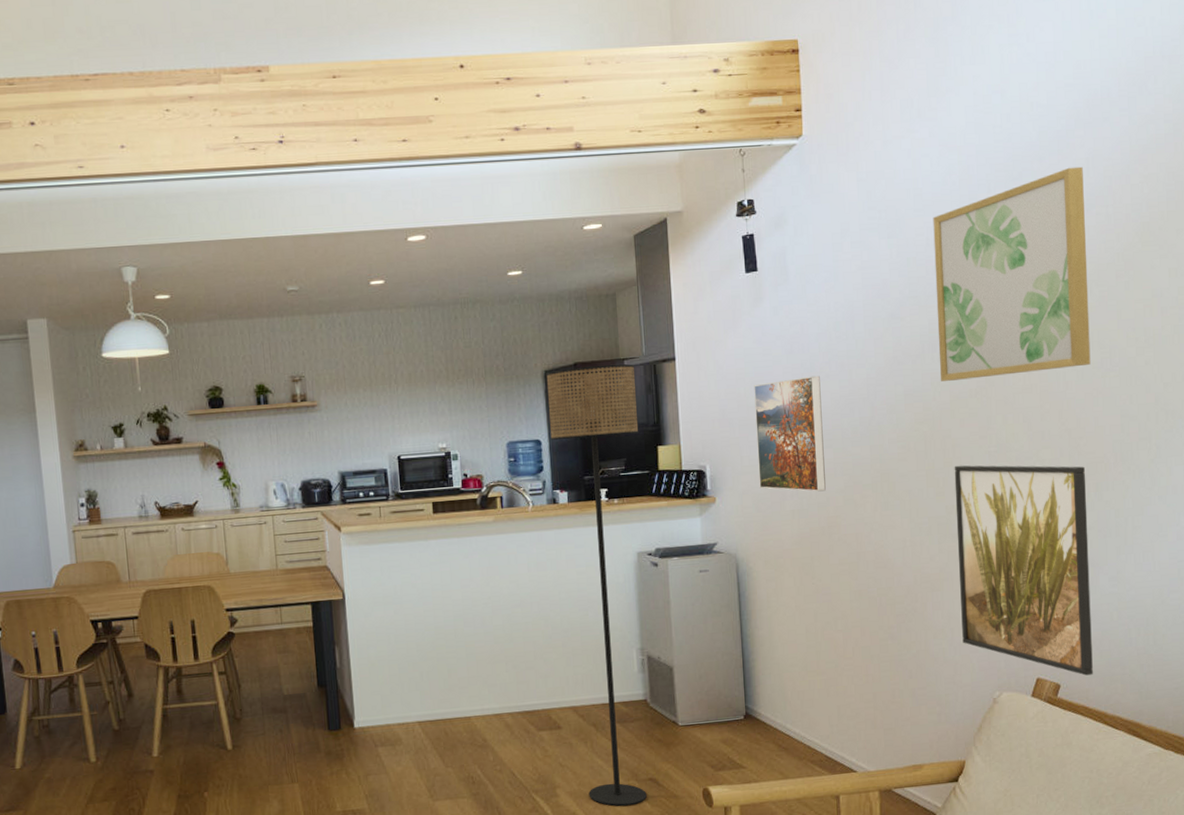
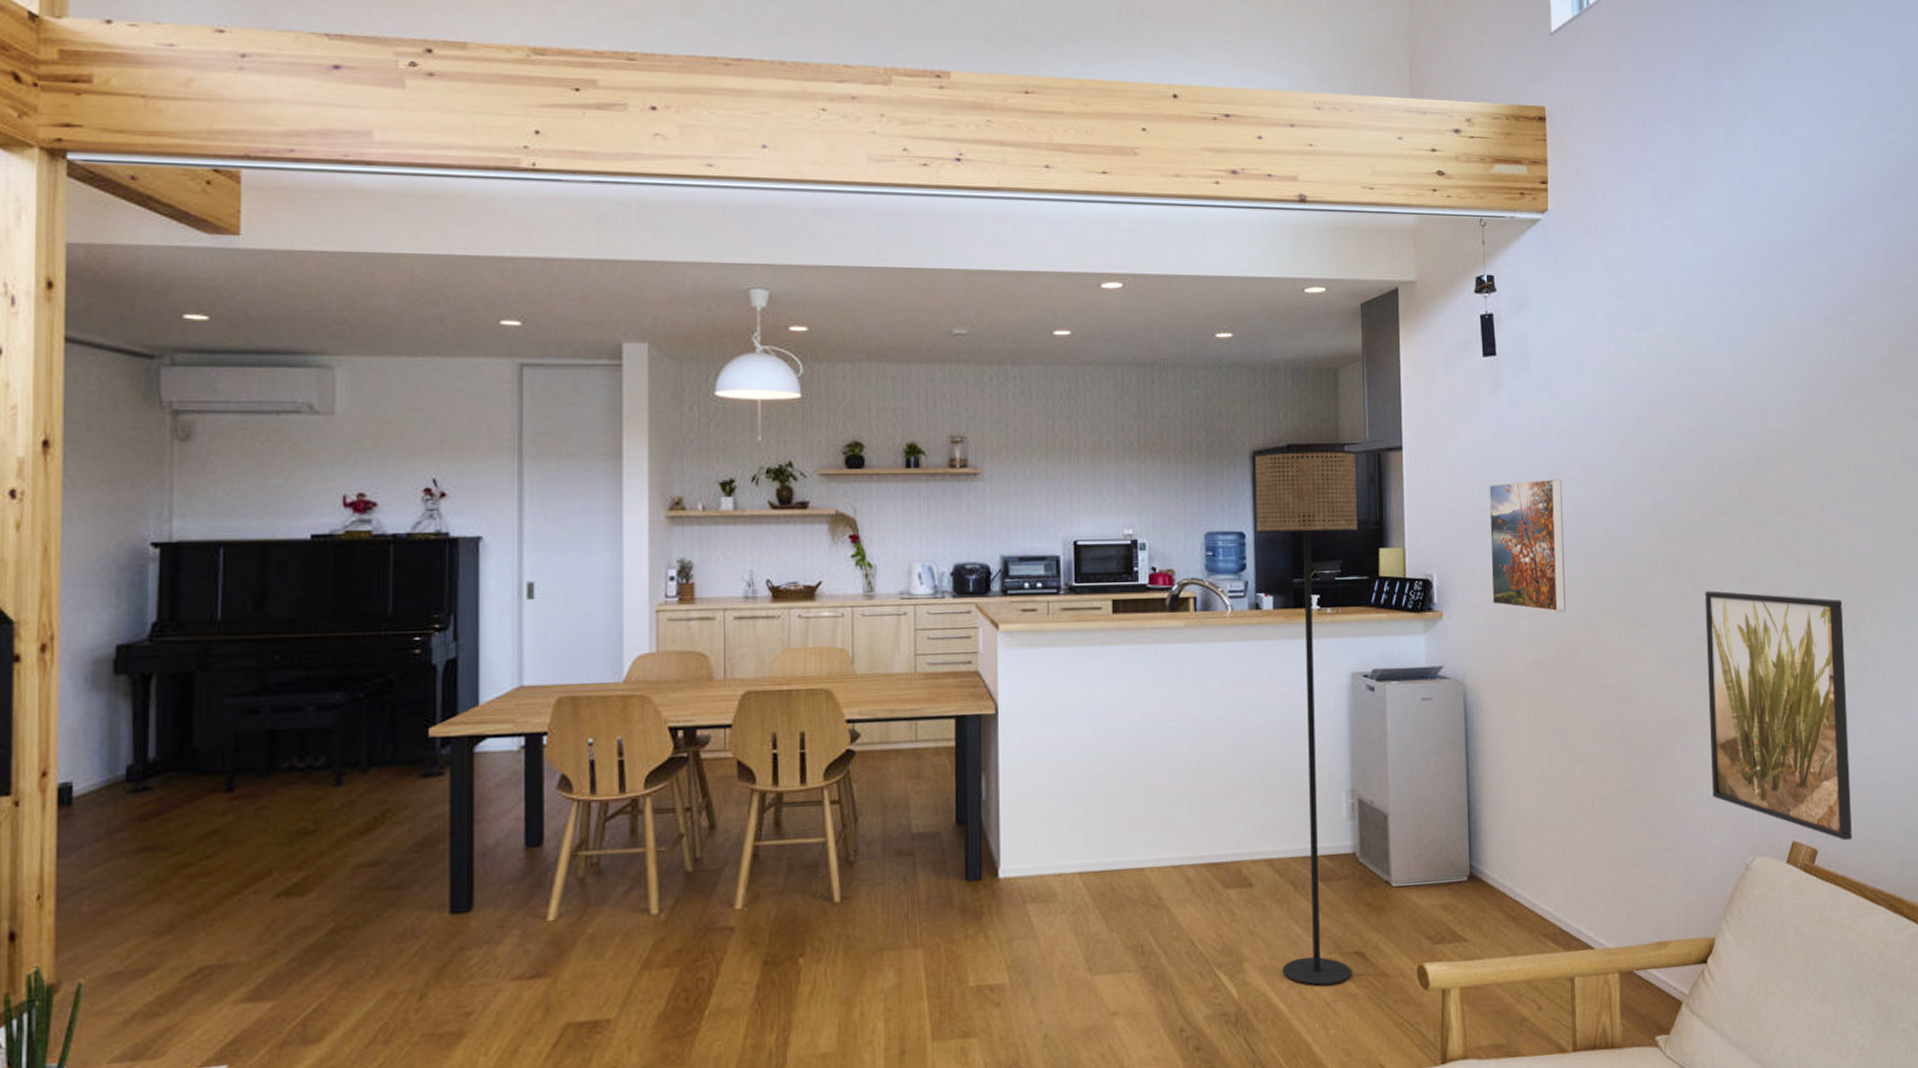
wall art: present [933,166,1091,381] -> none [1684,271,1847,494]

